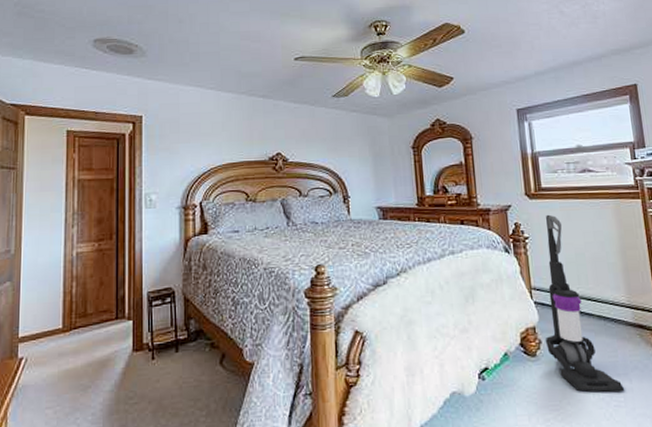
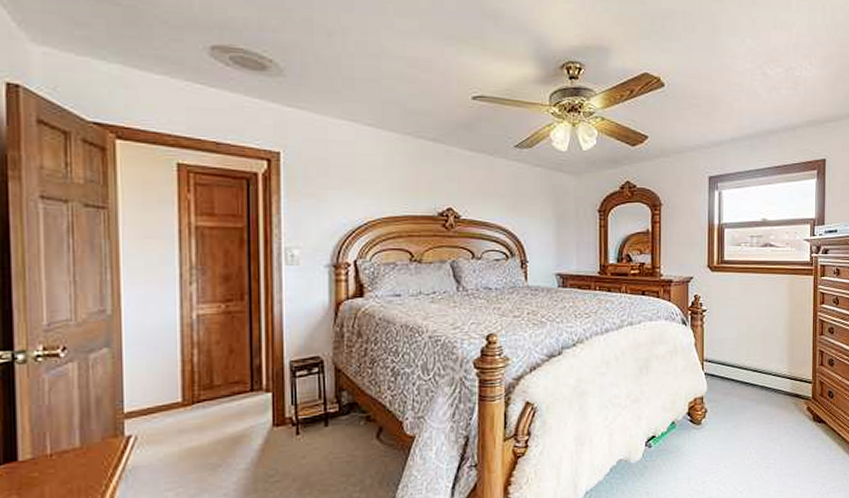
vacuum cleaner: present [545,214,625,392] -> none [710,287,776,456]

